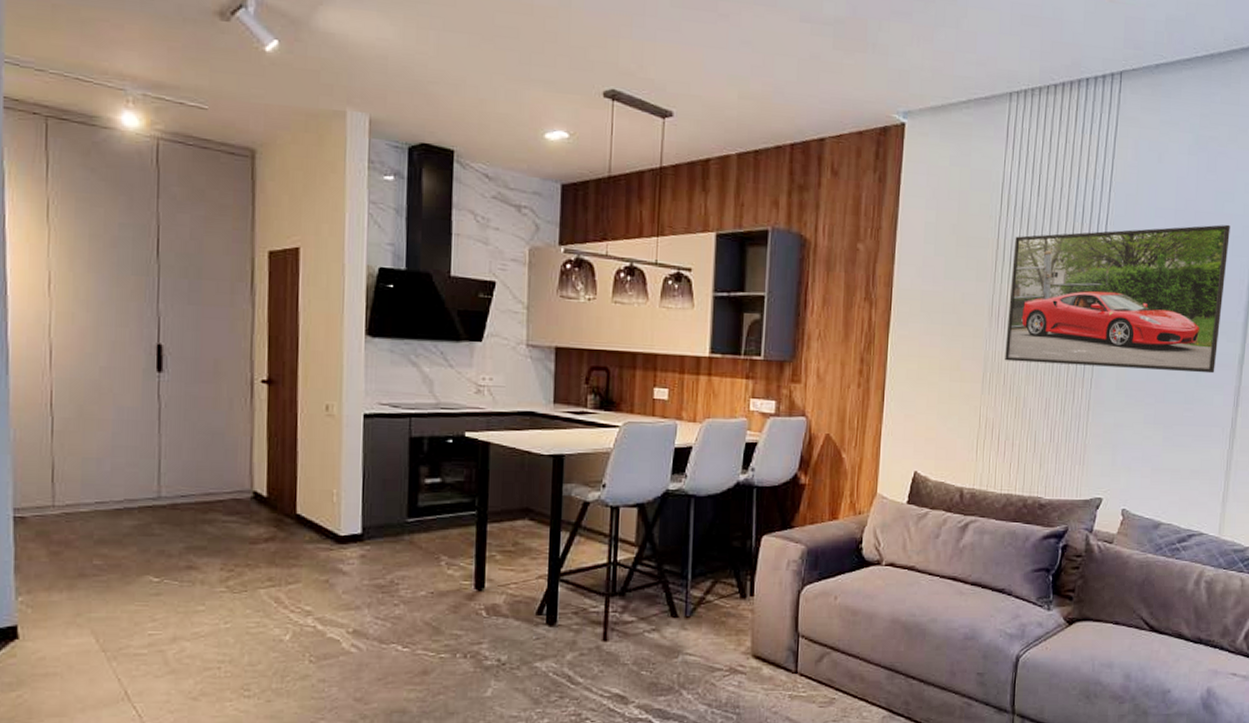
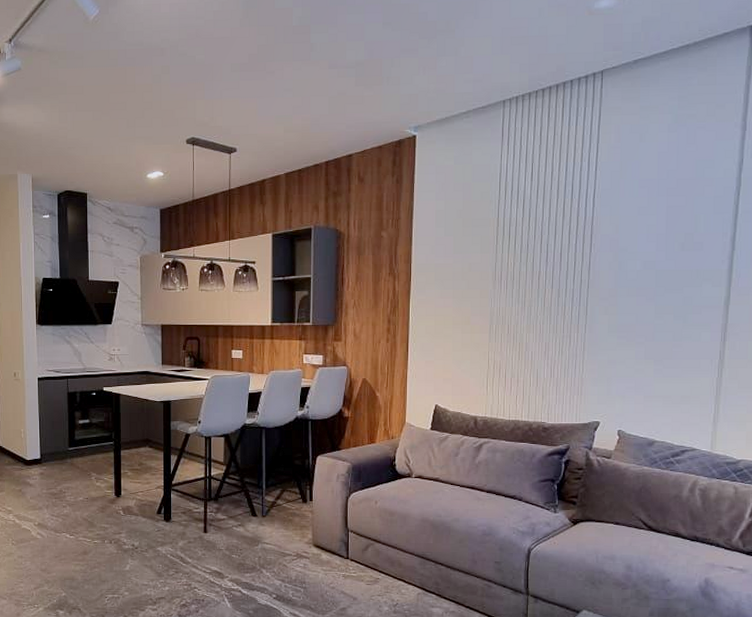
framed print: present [1005,224,1230,374] -> none [508,187,712,315]

